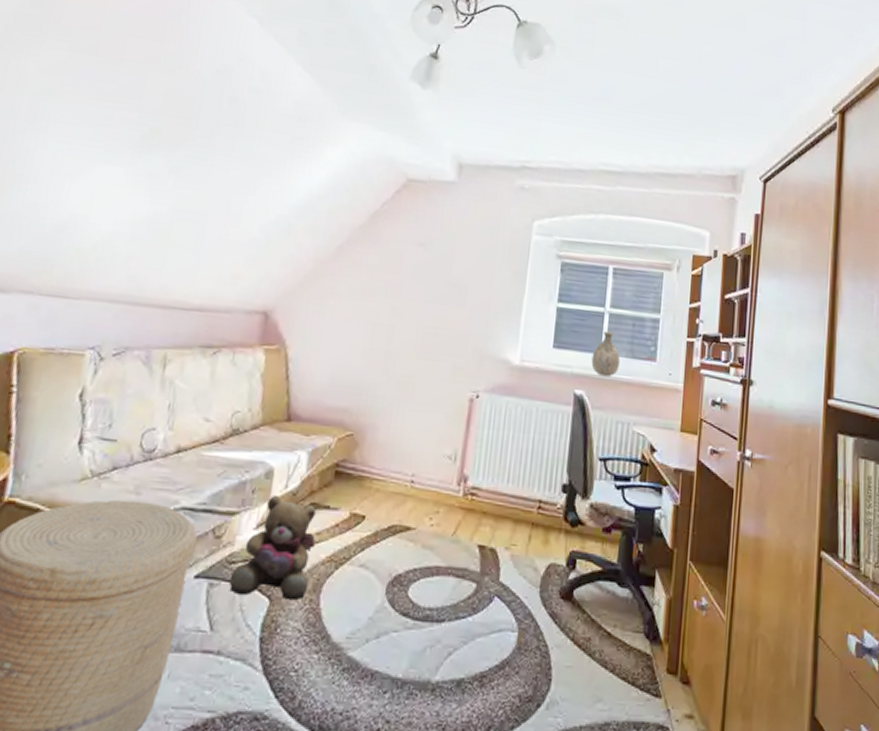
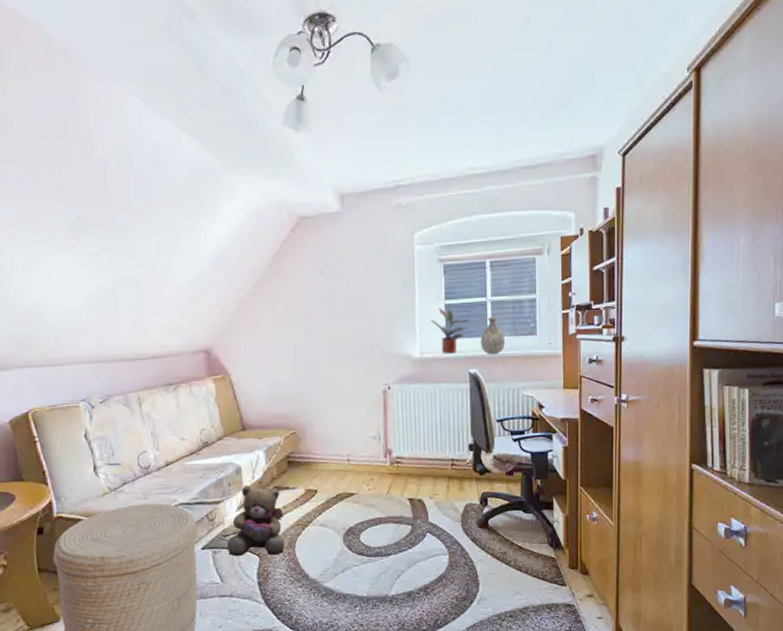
potted plant: none [537,310,582,368] -> present [430,308,470,354]

